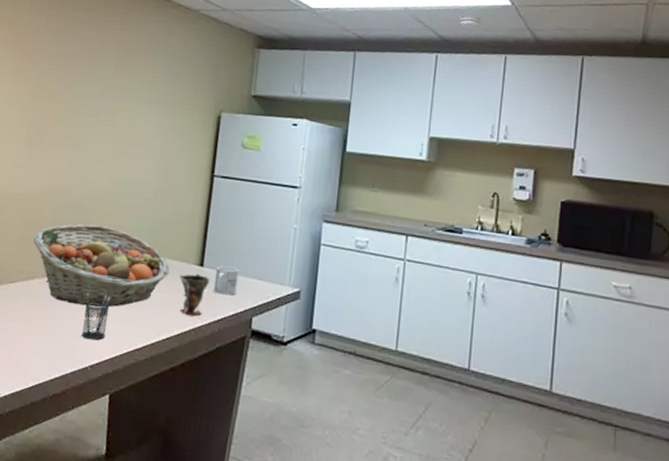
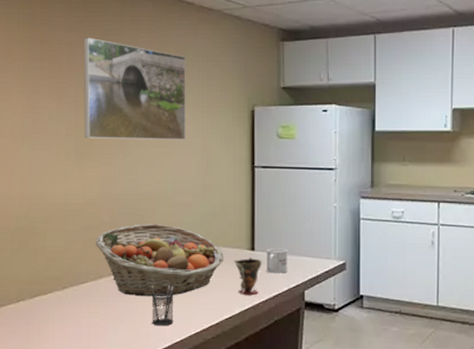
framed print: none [39,22,157,140] -> present [83,37,186,141]

